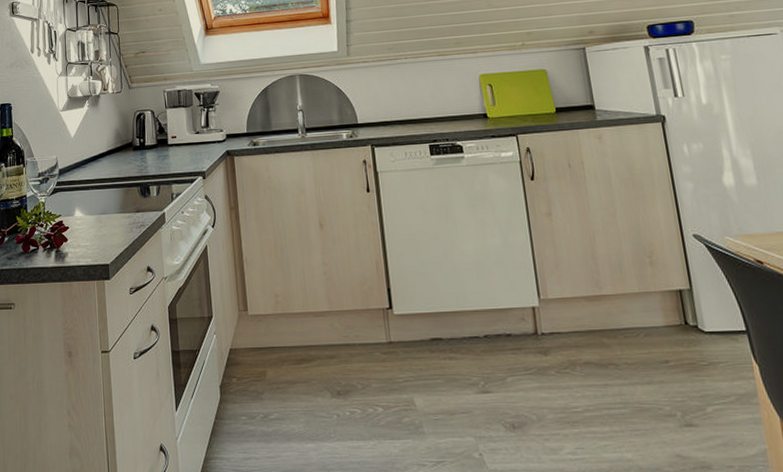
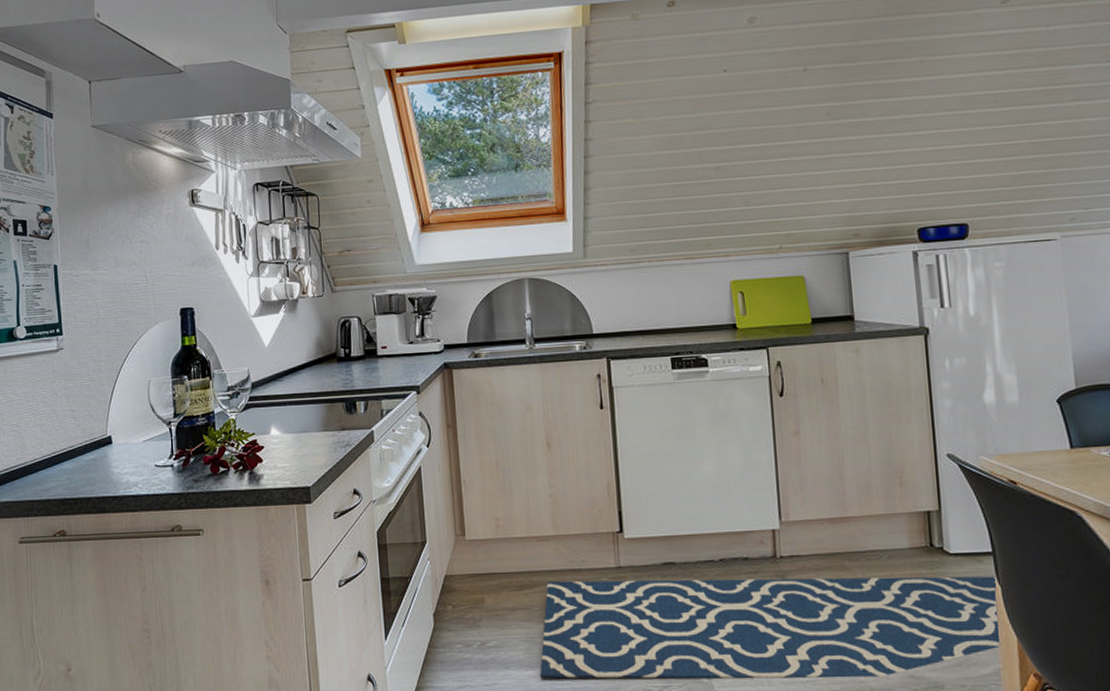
rug: none [319,354,765,456] -> present [540,576,1001,679]

